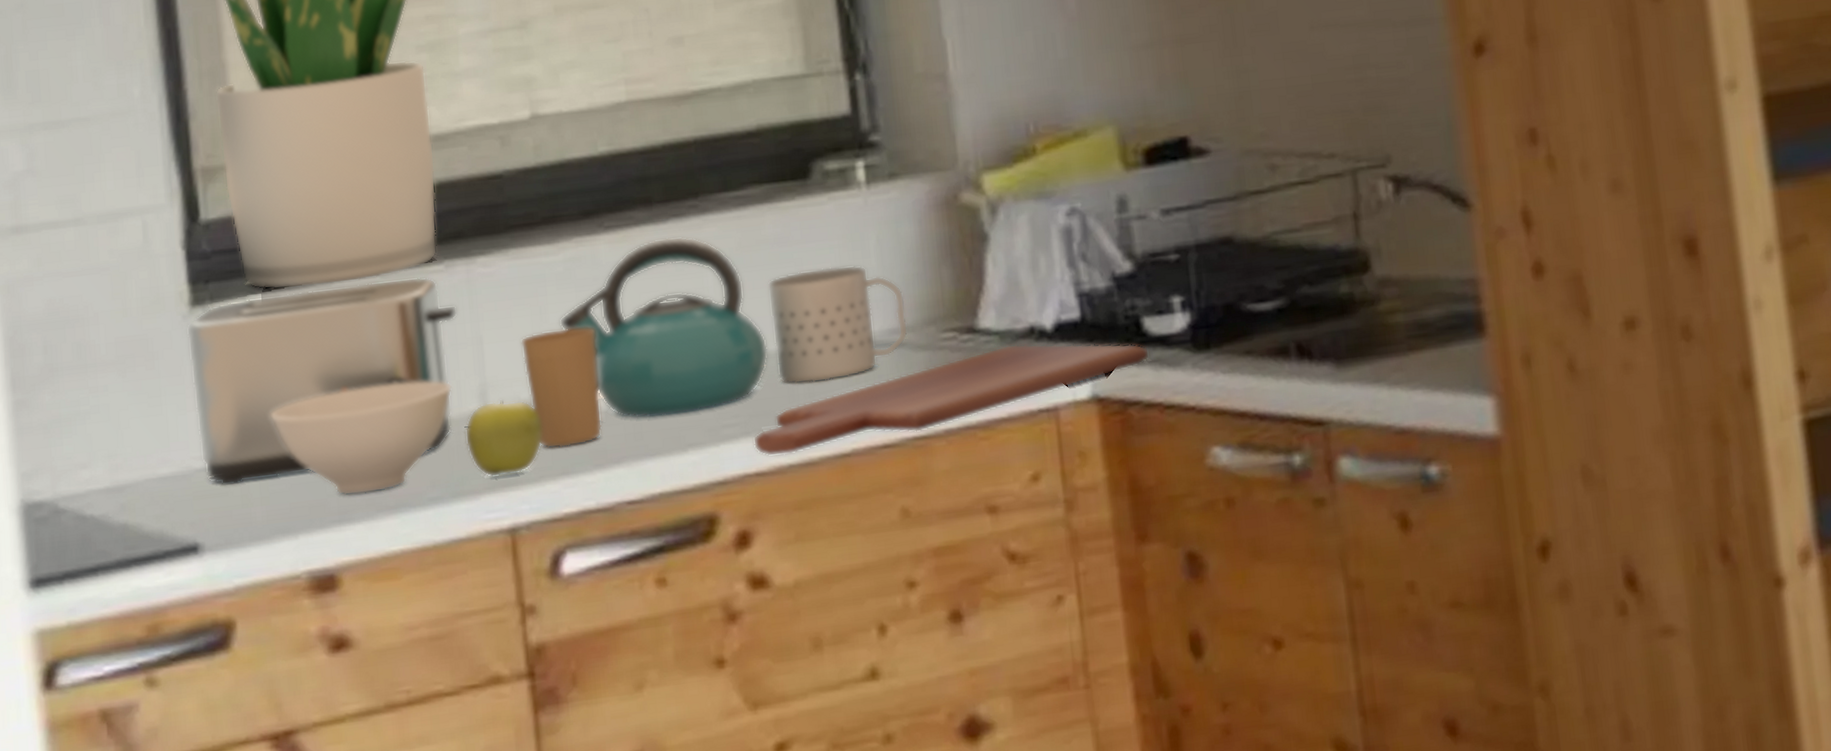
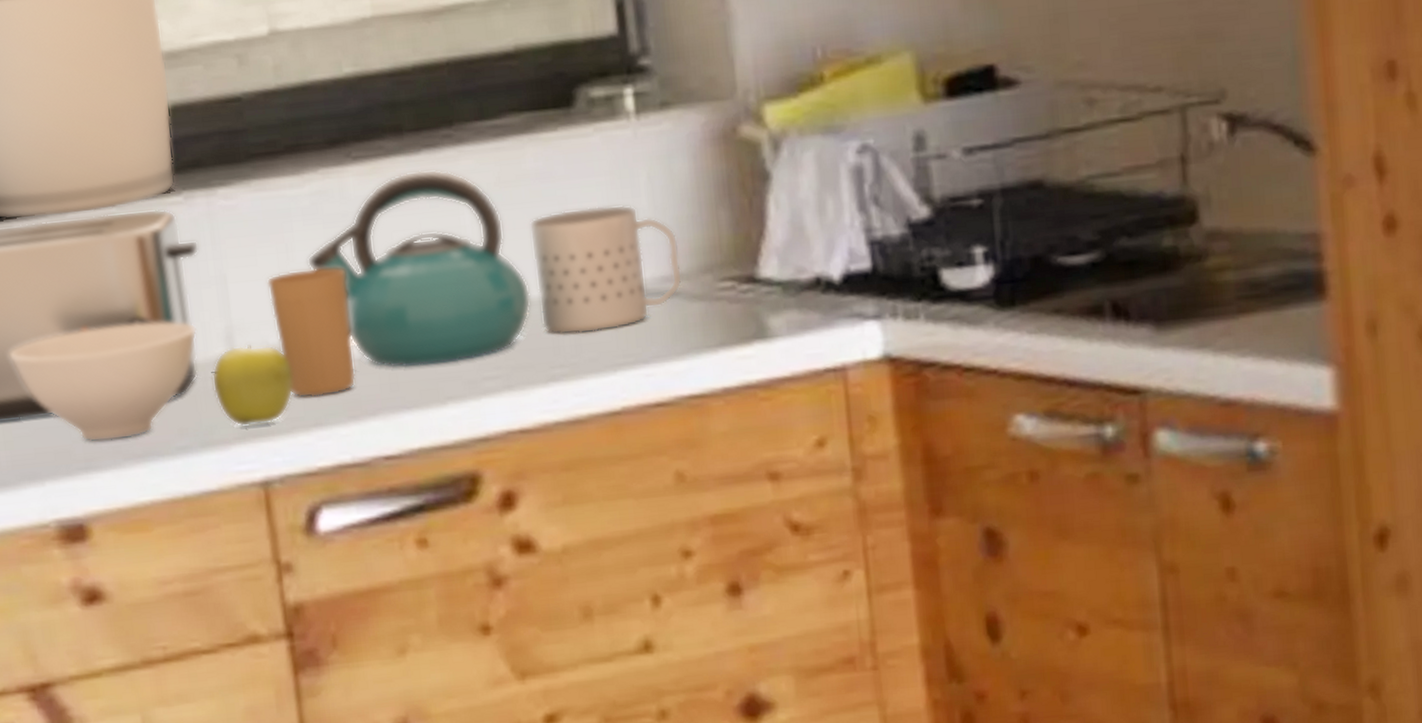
cutting board: present [752,344,1150,457] -> none [516,296,948,413]

